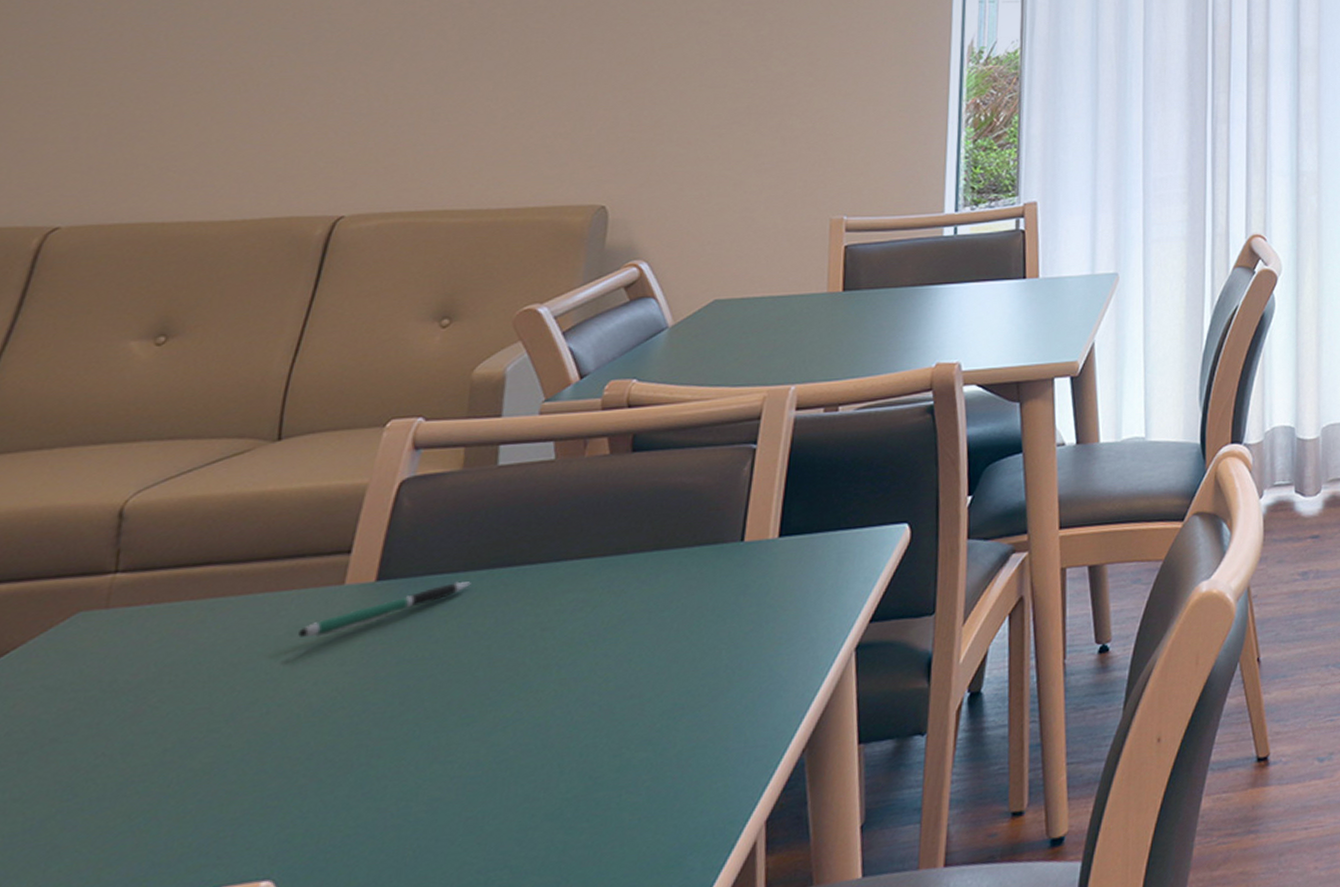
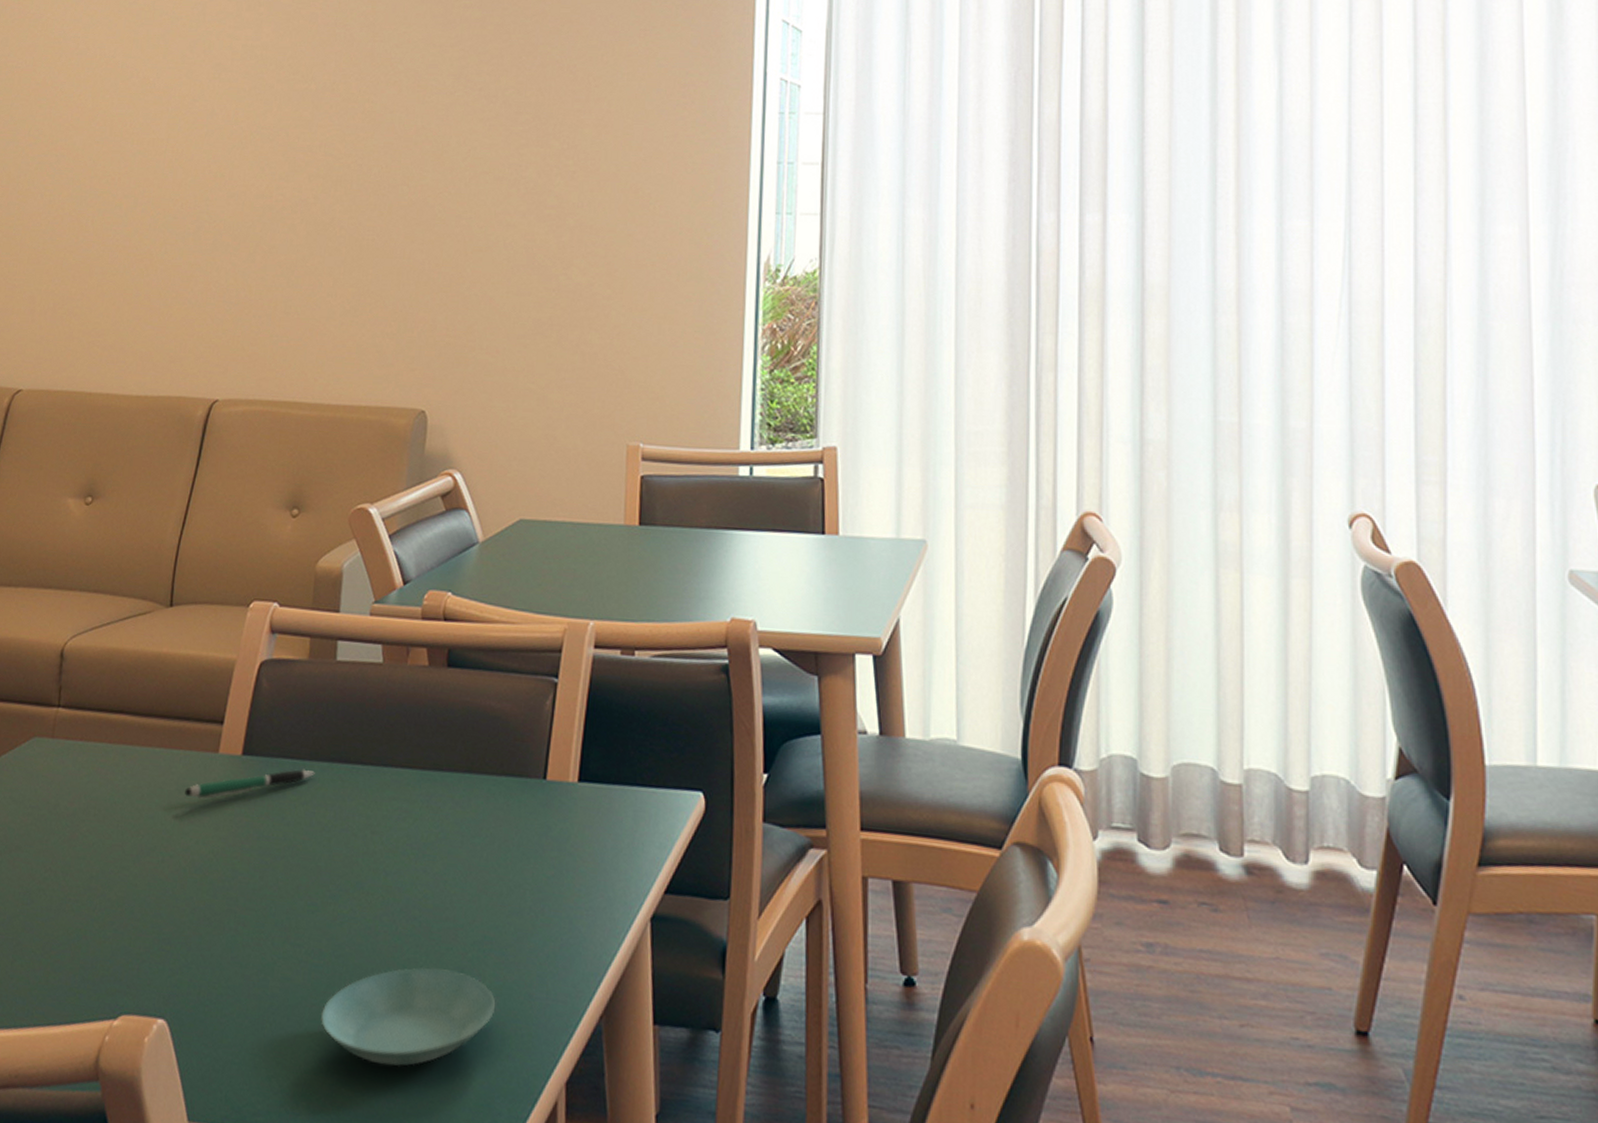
saucer: none [478,744,688,859] -> present [320,967,496,1068]

